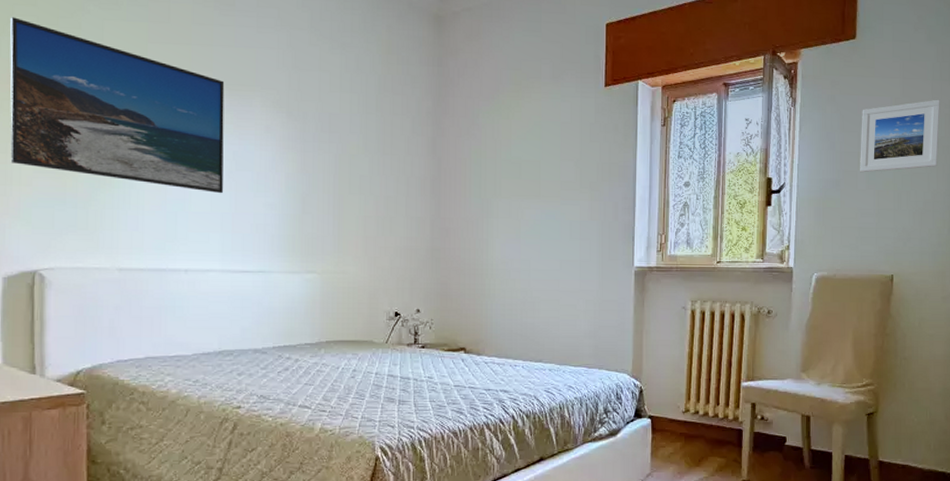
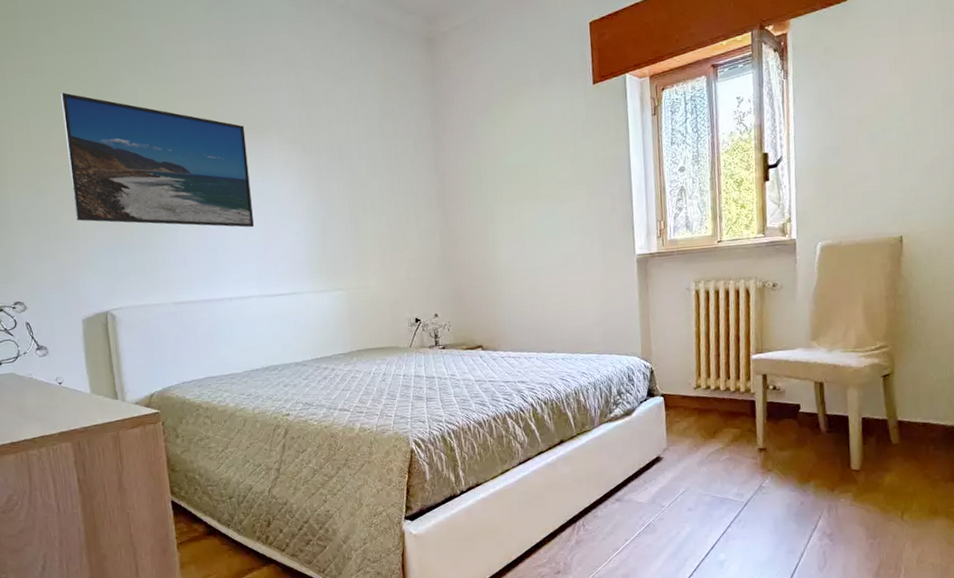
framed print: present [860,99,940,173] -> none [858,51,944,137]

